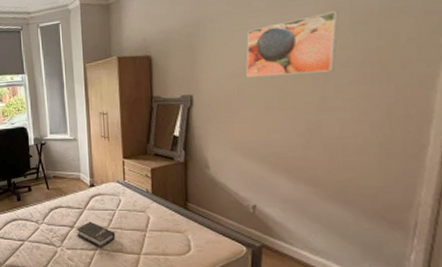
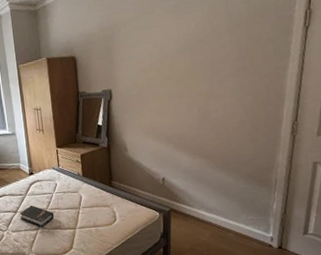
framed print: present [246,11,339,78] -> none [152,17,219,73]

